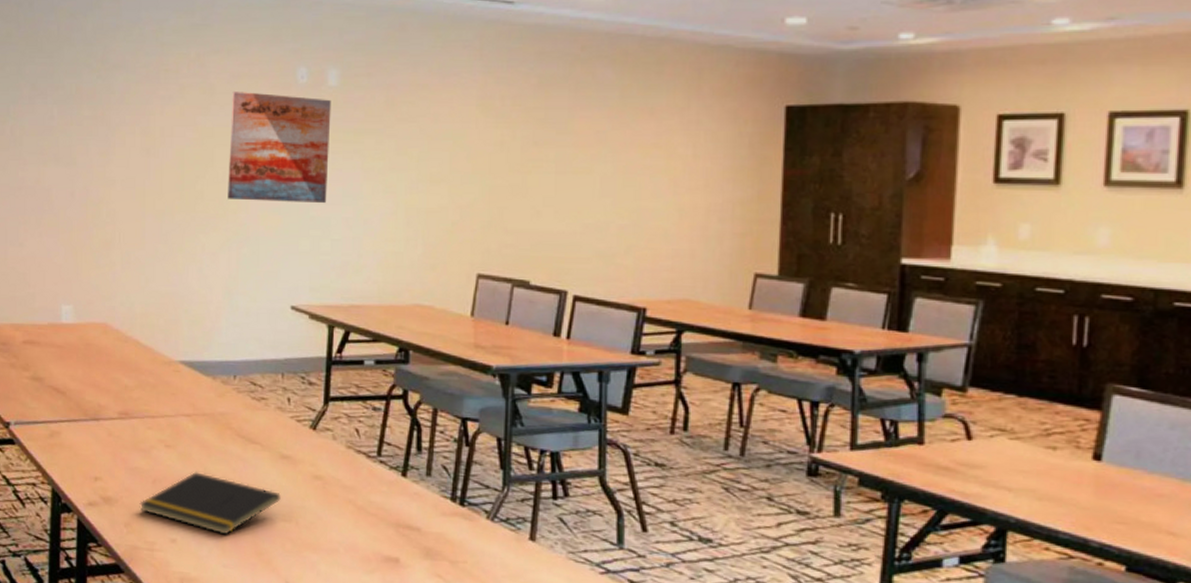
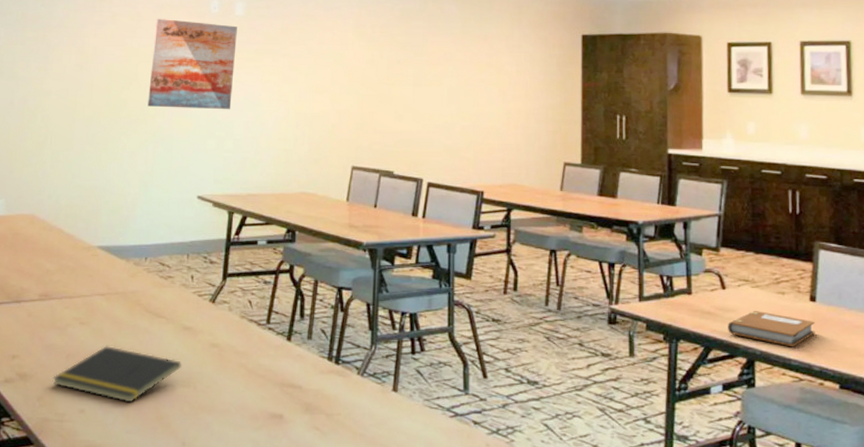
notebook: none [972,469,1098,517] -> present [728,311,815,347]

